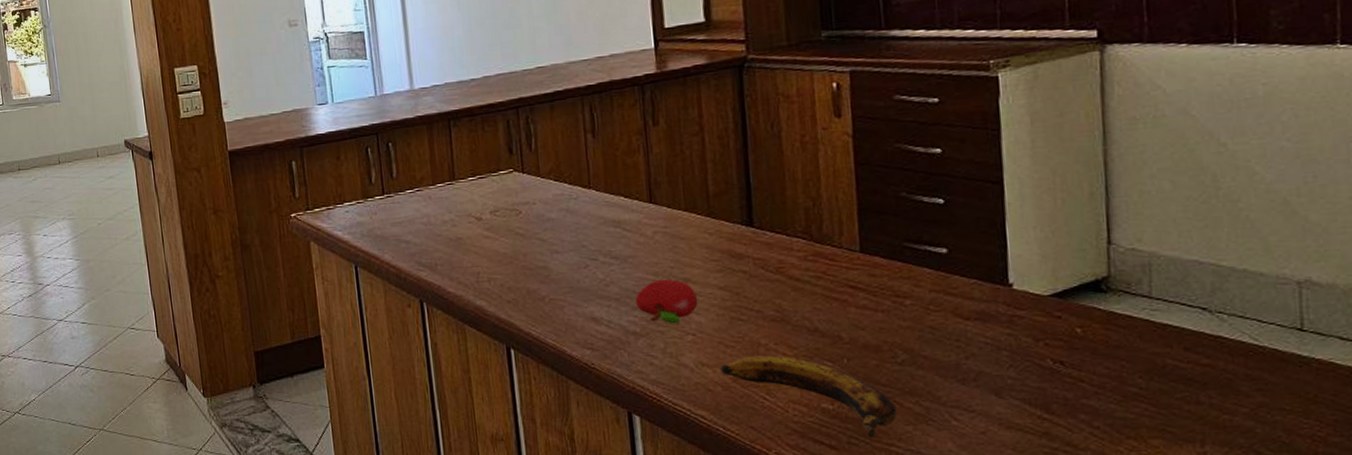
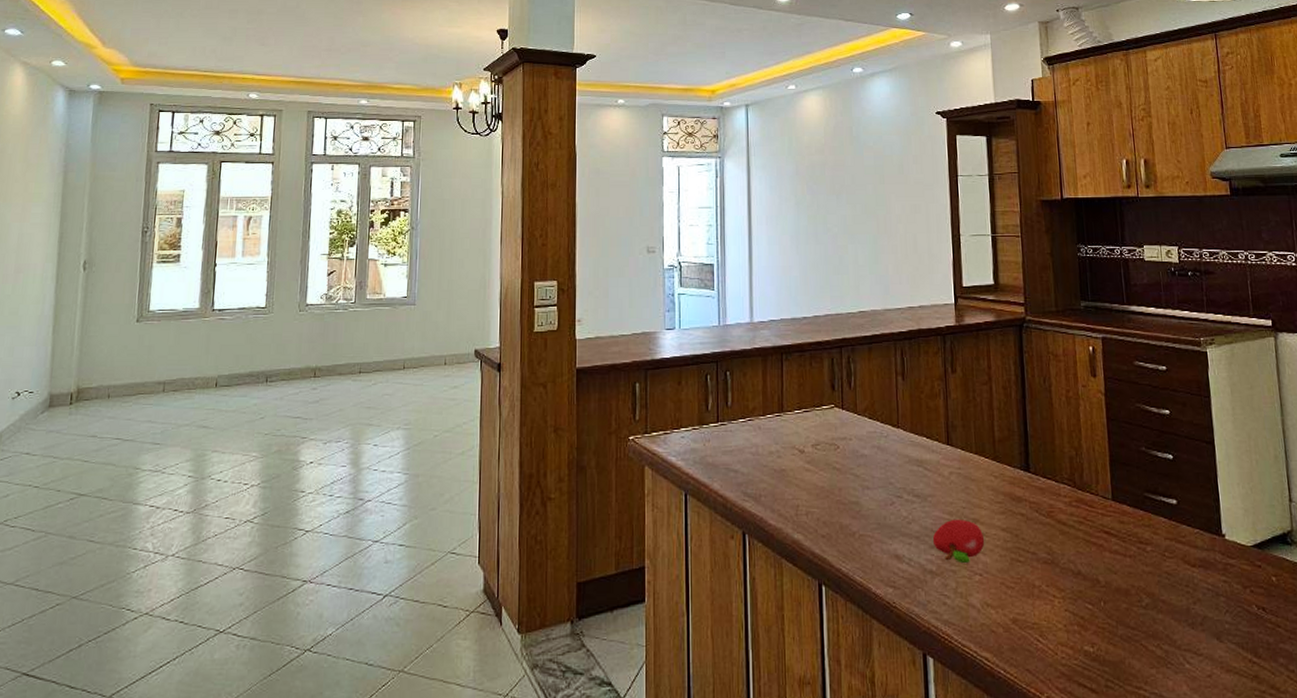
banana: present [721,355,898,438] -> none [1002,597,1144,681]

